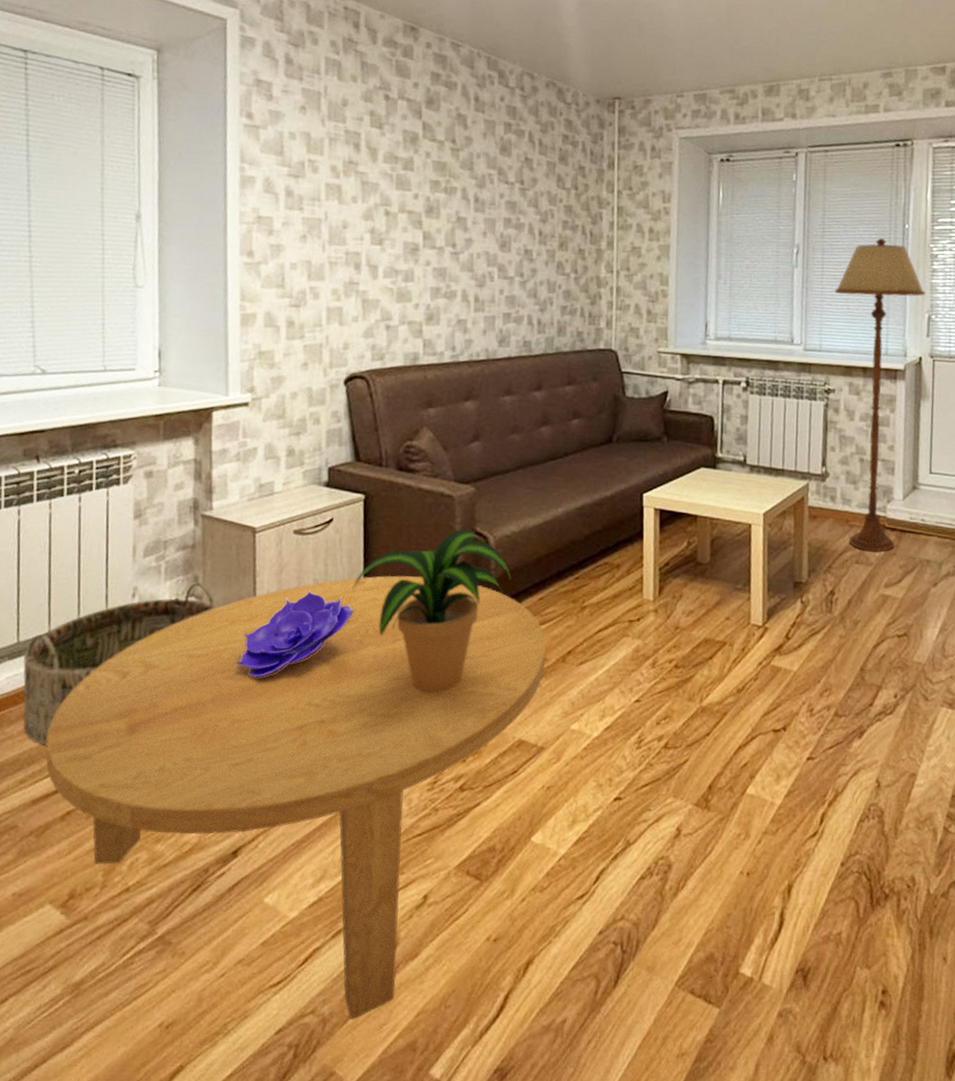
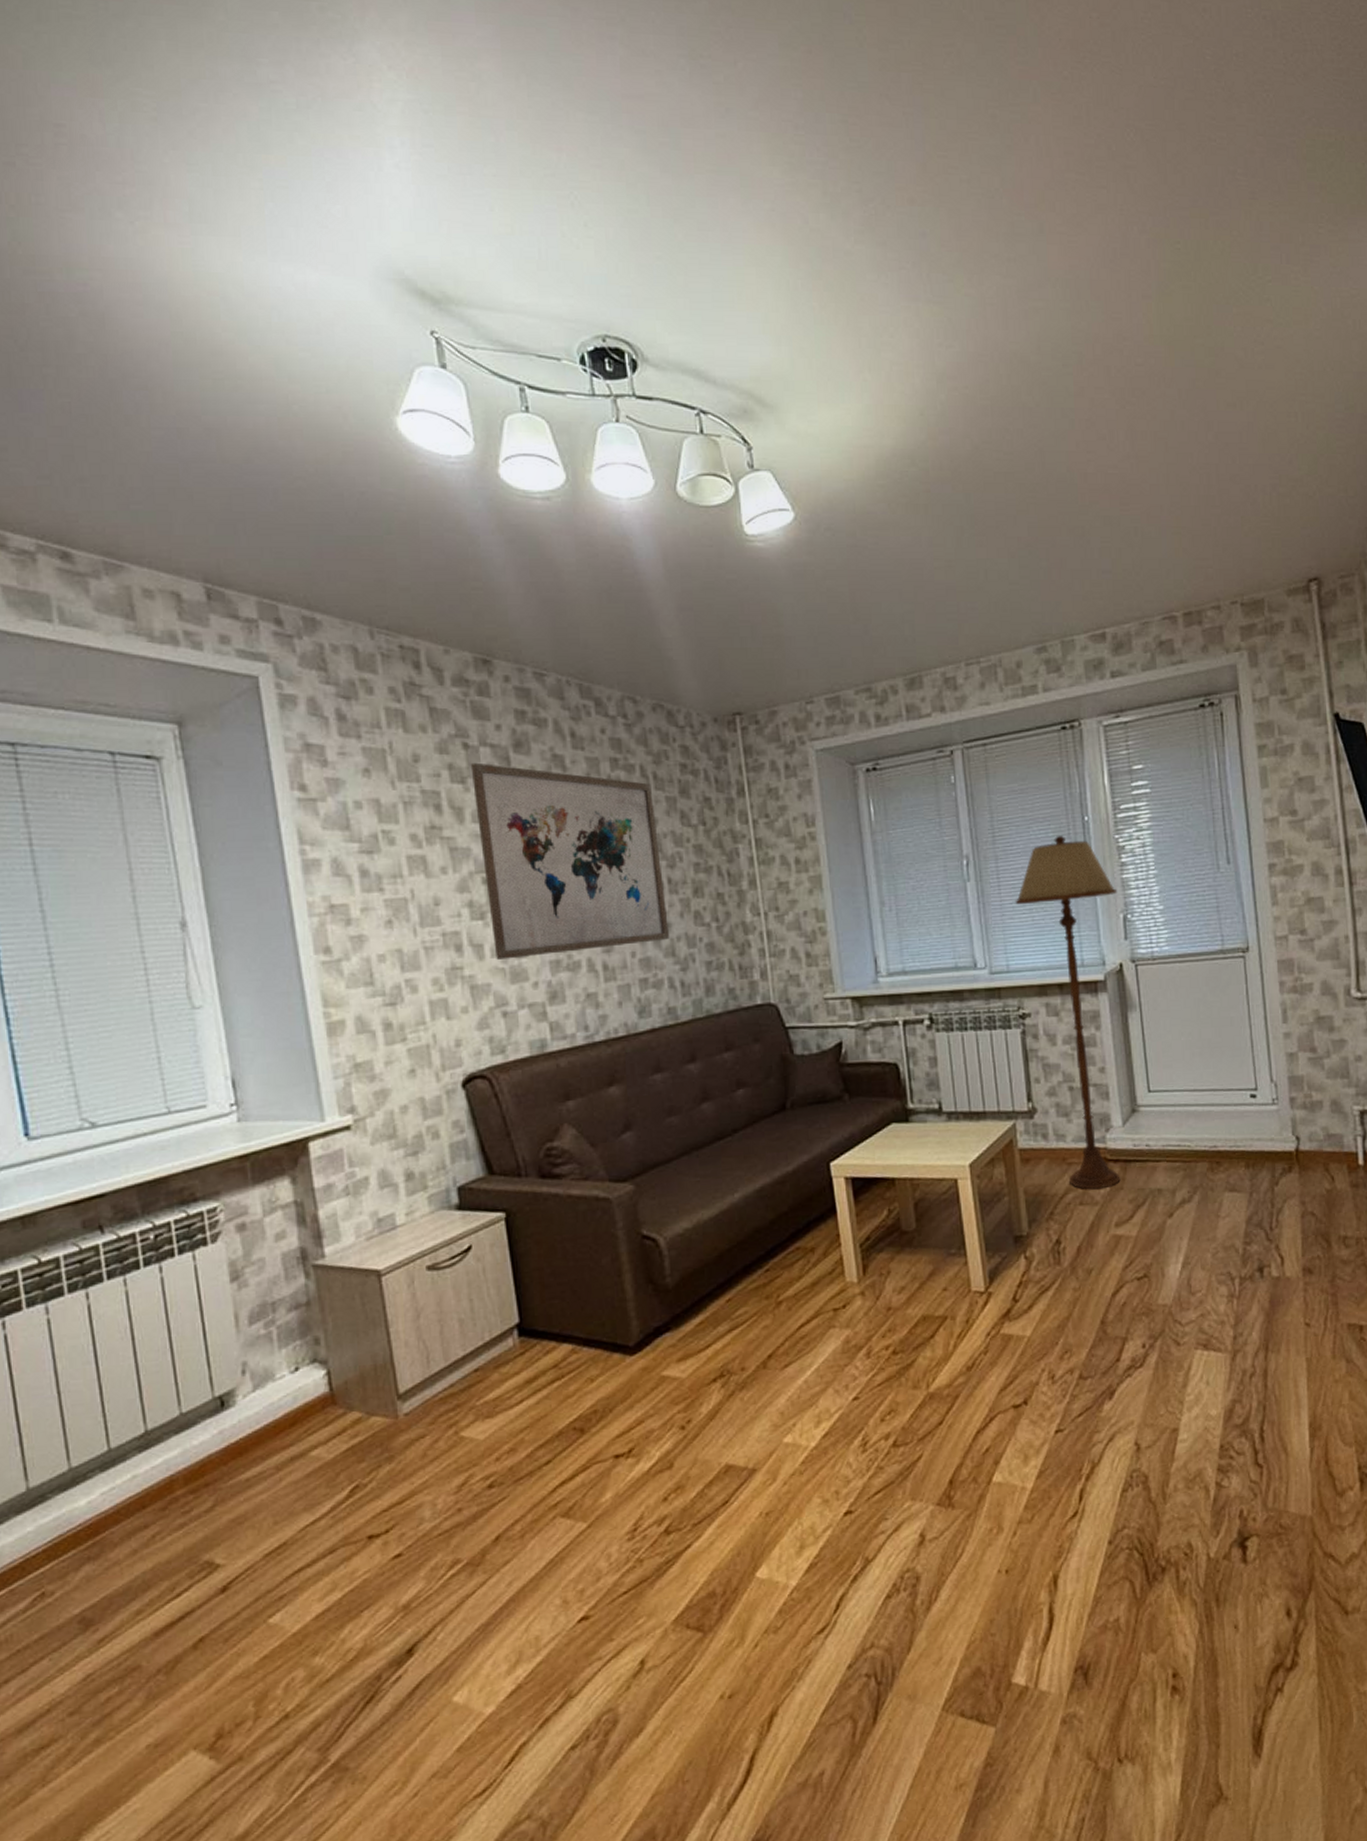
basket: present [23,582,216,746] -> none [118,1344,345,1566]
coffee table: present [45,575,546,1020] -> none [161,1296,745,1817]
decorative bowl: present [235,590,354,678] -> none [378,1333,512,1445]
potted plant: present [352,529,511,692] -> none [506,1233,691,1428]
wall art: none [387,112,537,283] -> present [470,762,670,960]

